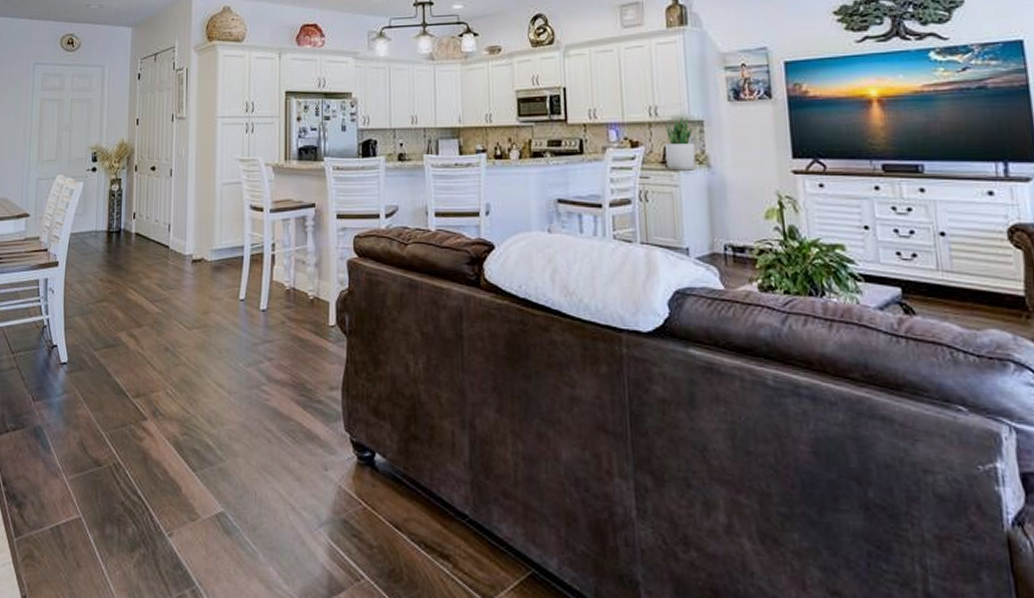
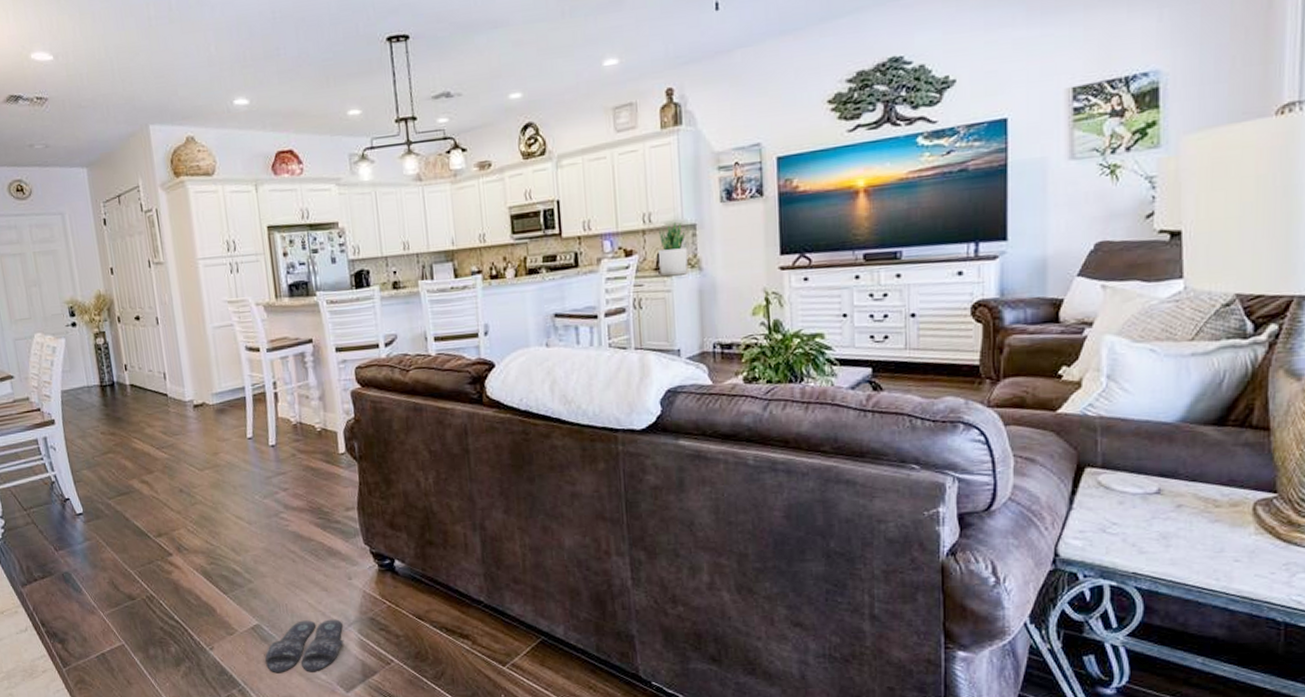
slippers: none [225,513,312,580] -> present [265,619,344,673]

